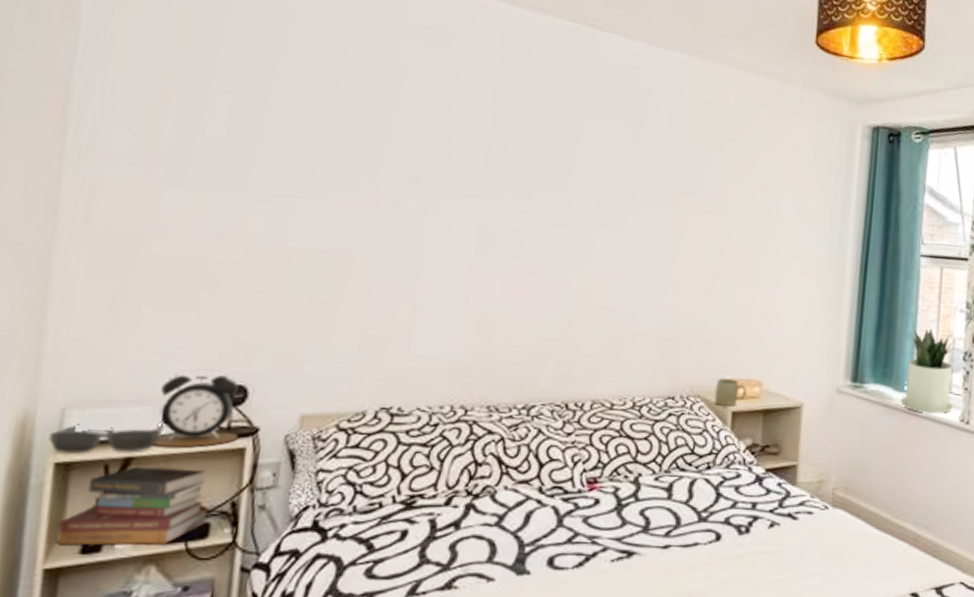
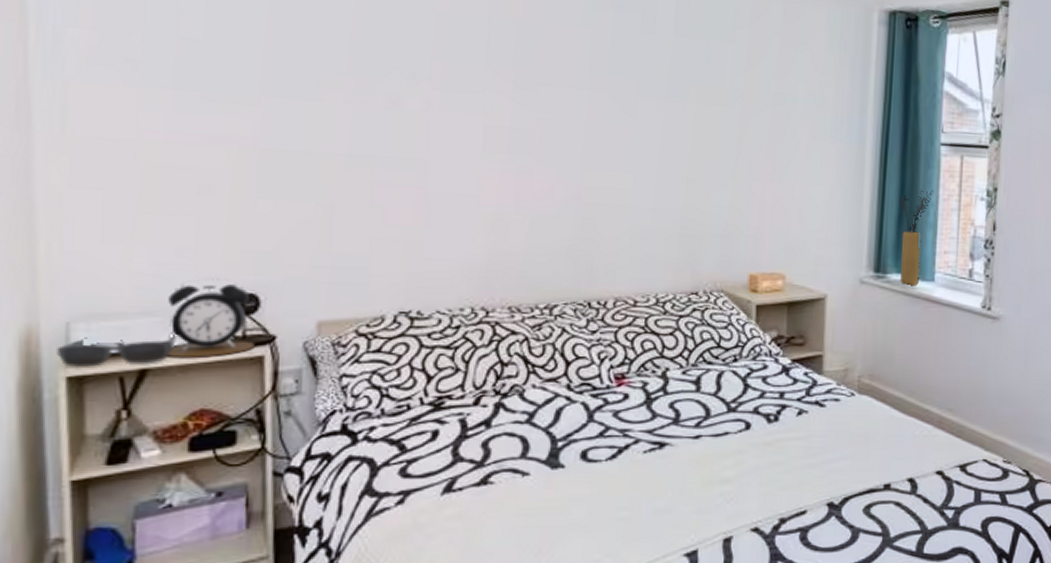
books: present [57,466,208,546] -> none [79,378,233,457]
mug: present [714,378,748,406] -> none [737,272,771,300]
vase: none [878,300,914,396] -> present [900,190,934,285]
planter: present [900,328,955,415] -> none [922,217,976,302]

